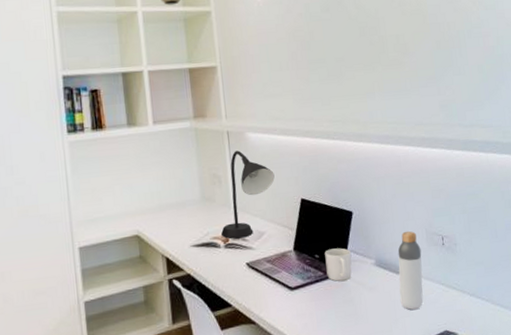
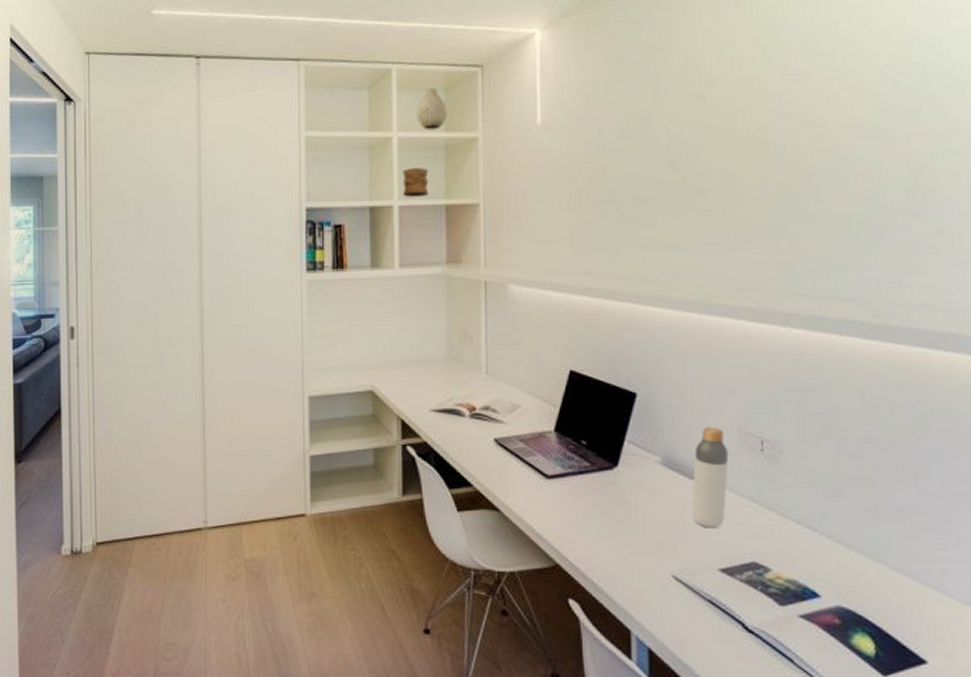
decorative box: none [149,37,174,63] -> present [402,168,429,197]
desk lamp: present [221,150,275,239] -> none [468,305,539,409]
mug: present [324,248,352,281] -> none [594,436,630,477]

